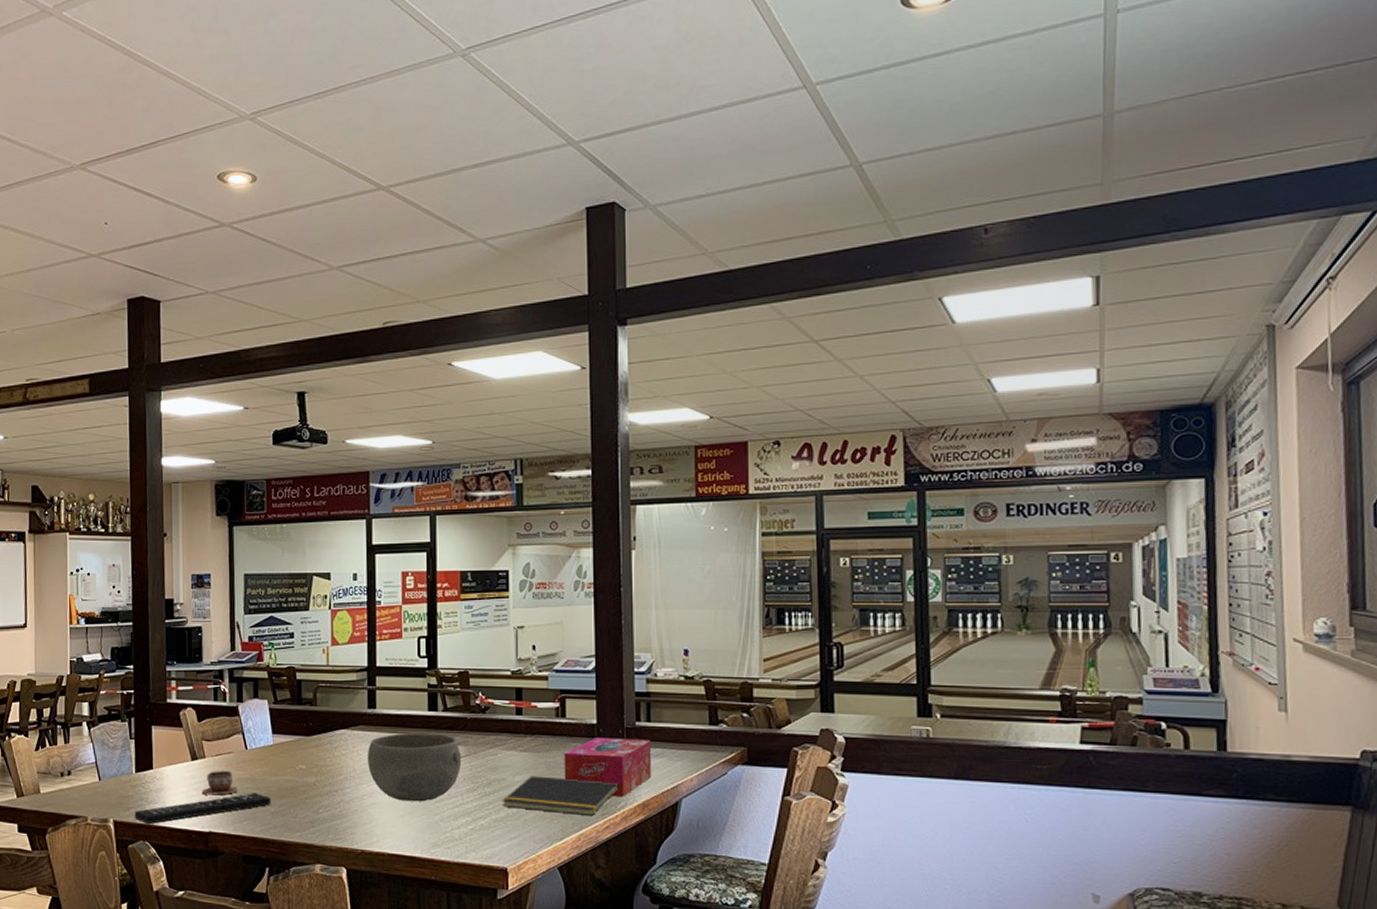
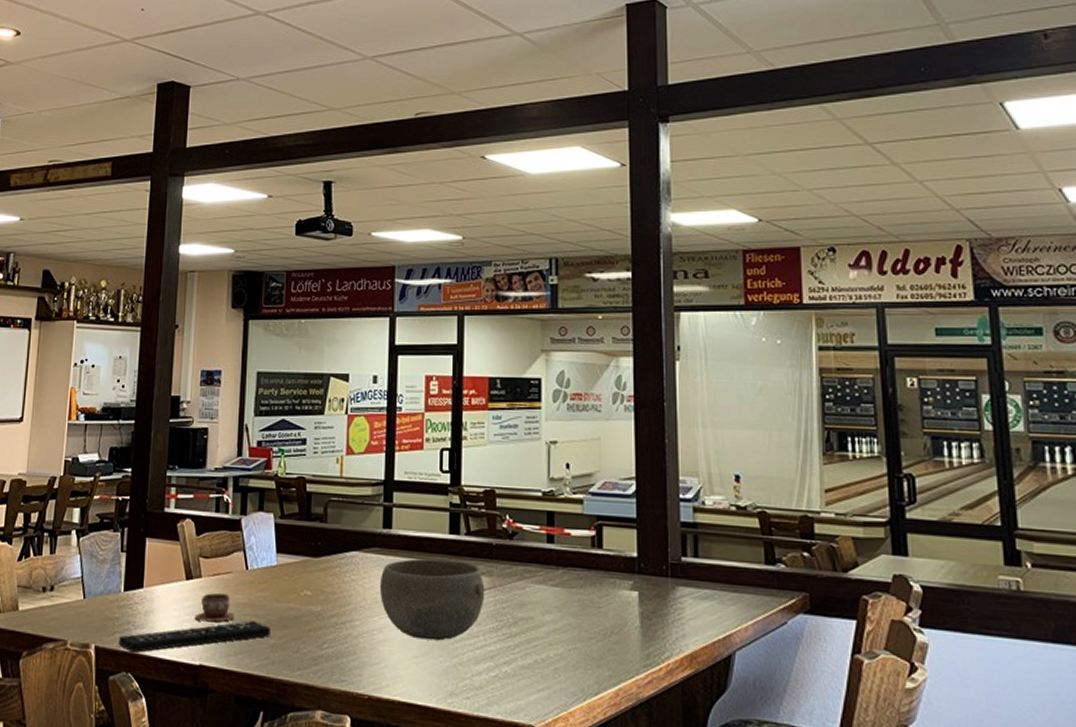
notepad: present [502,776,619,817] -> none [529,615,663,668]
tissue box: present [564,738,652,797] -> none [600,573,700,646]

